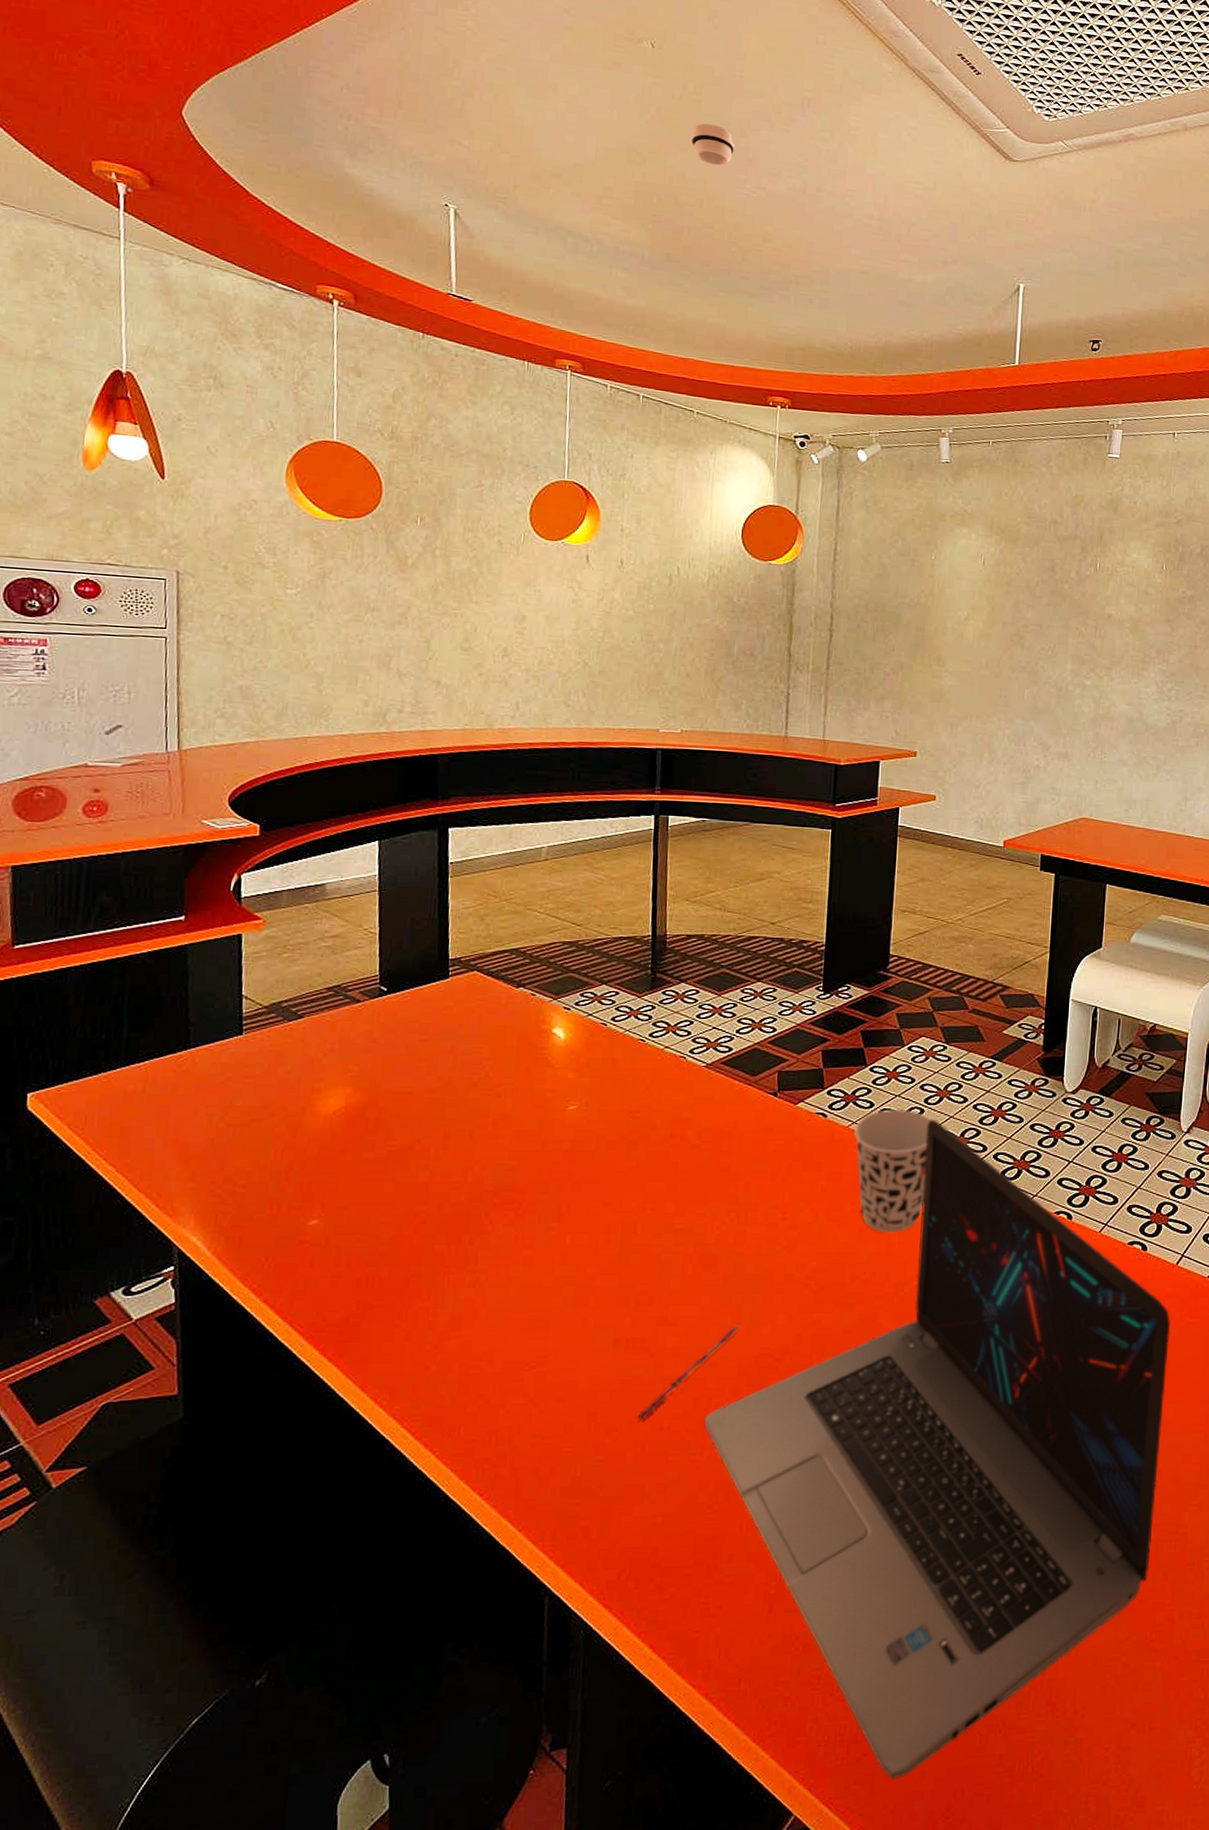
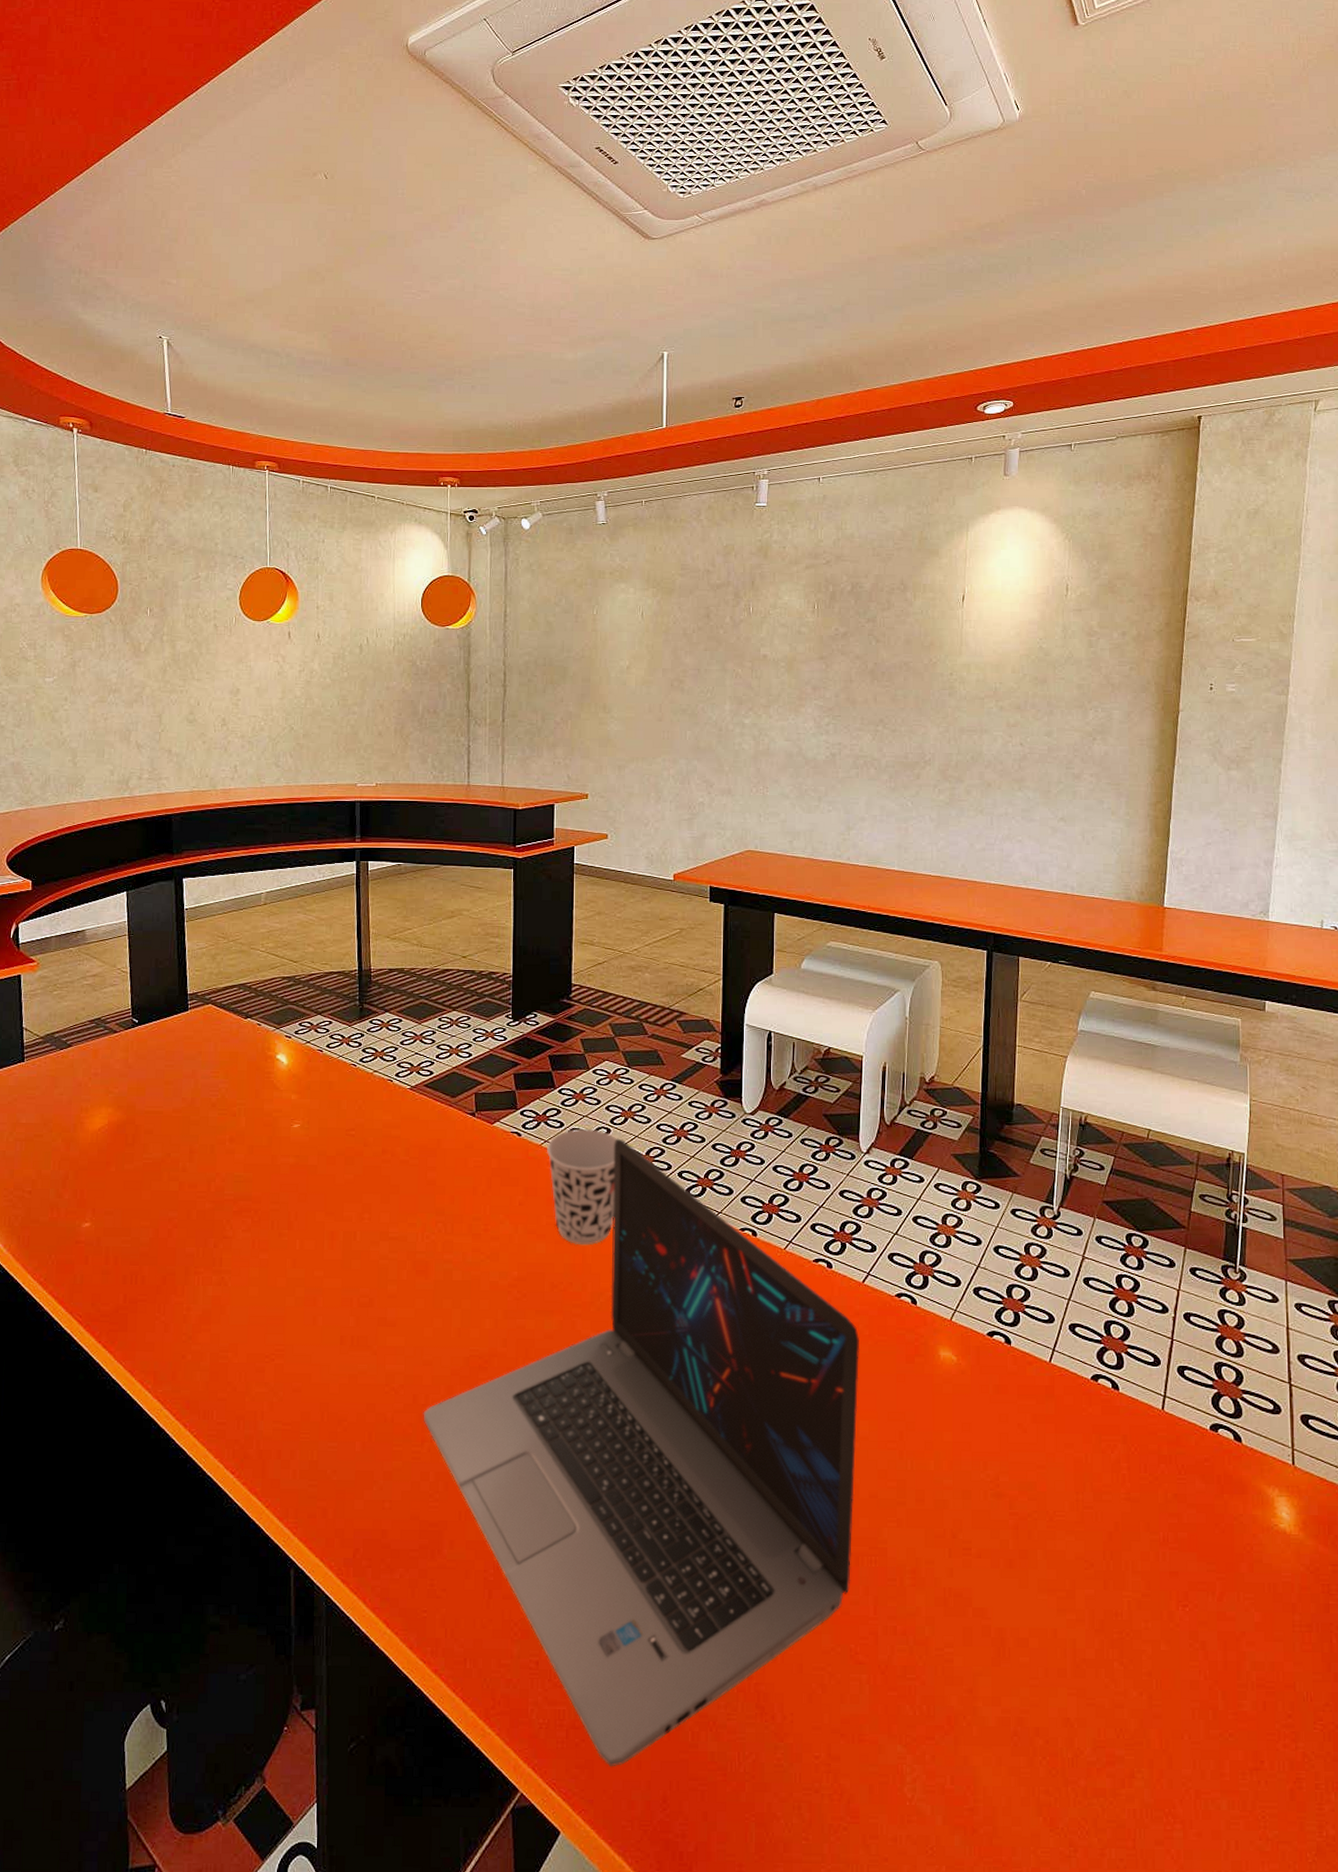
pen: present [637,1324,740,1421] -> none [364,1327,451,1413]
smoke detector: present [691,123,735,166] -> none [362,240,400,276]

